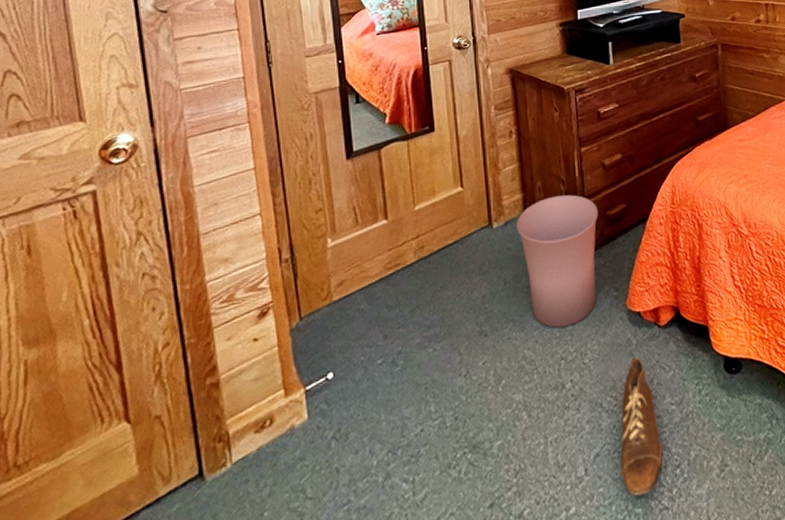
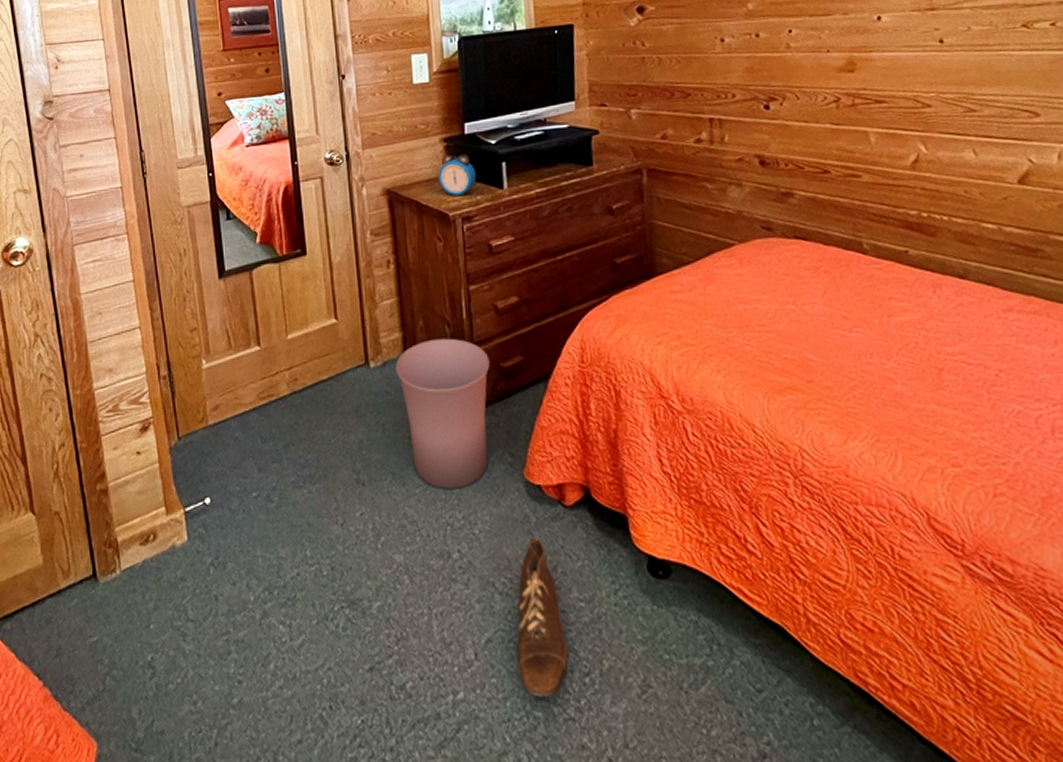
alarm clock: none [554,36,587,72] -> present [437,154,476,197]

